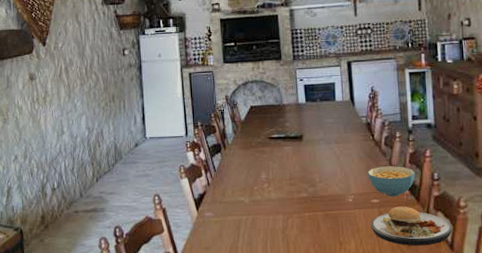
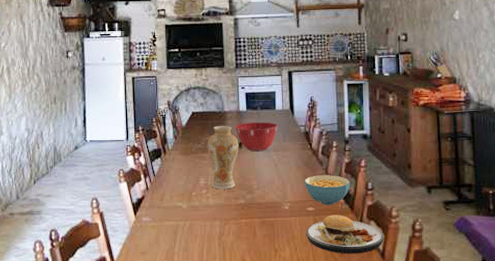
vase: none [267,119,300,183] -> present [207,126,239,189]
mixing bowl: none [294,113,339,144] -> present [235,122,278,152]

